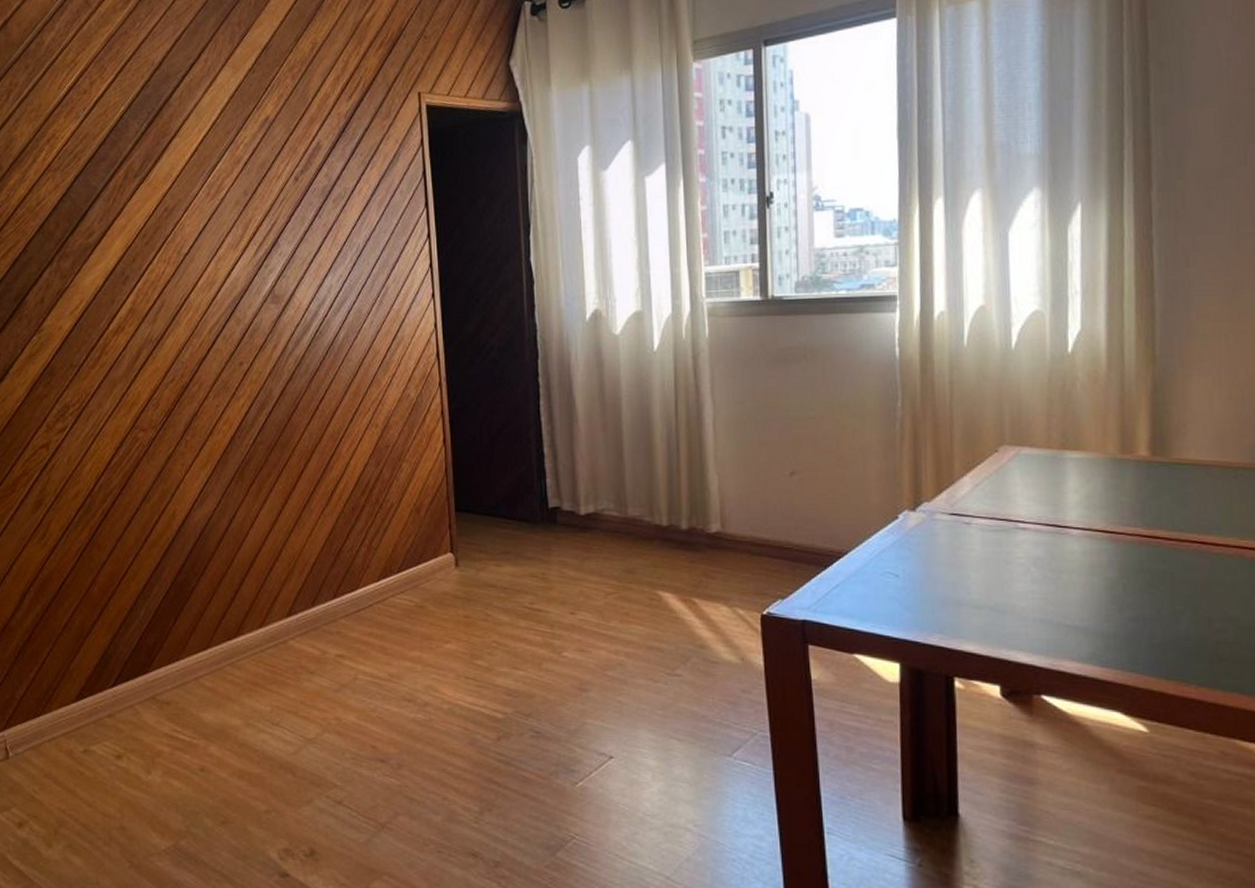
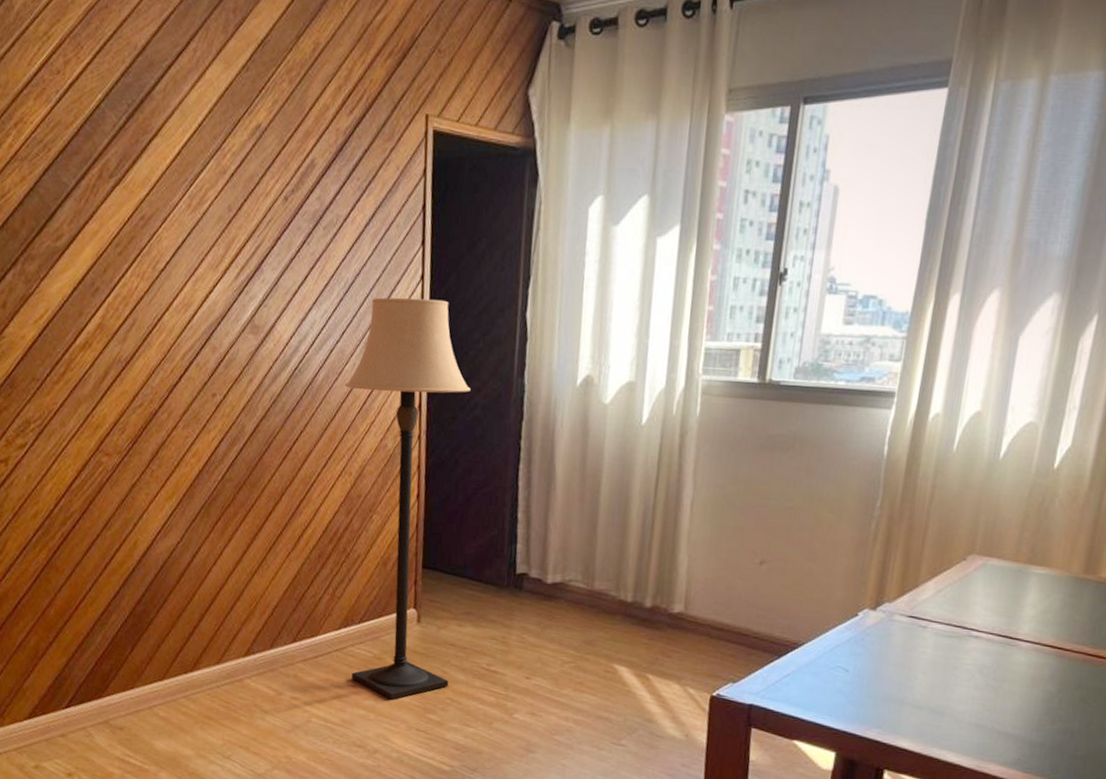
lamp: none [365,254,493,649] -> present [345,297,471,700]

